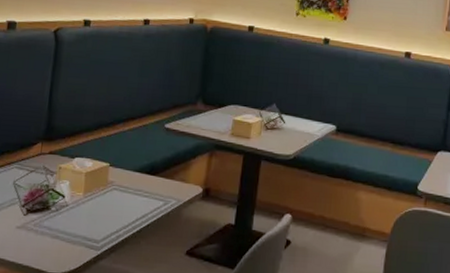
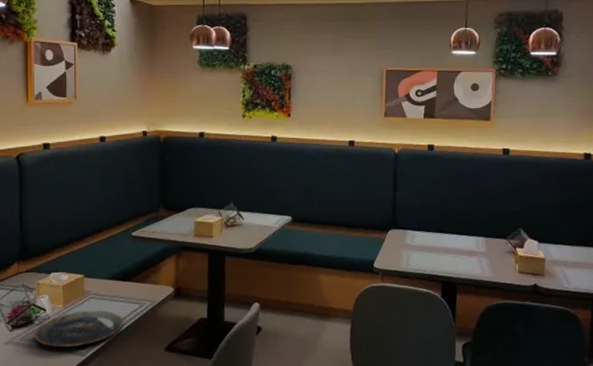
plate: none [48,201,146,240] -> present [34,310,124,348]

